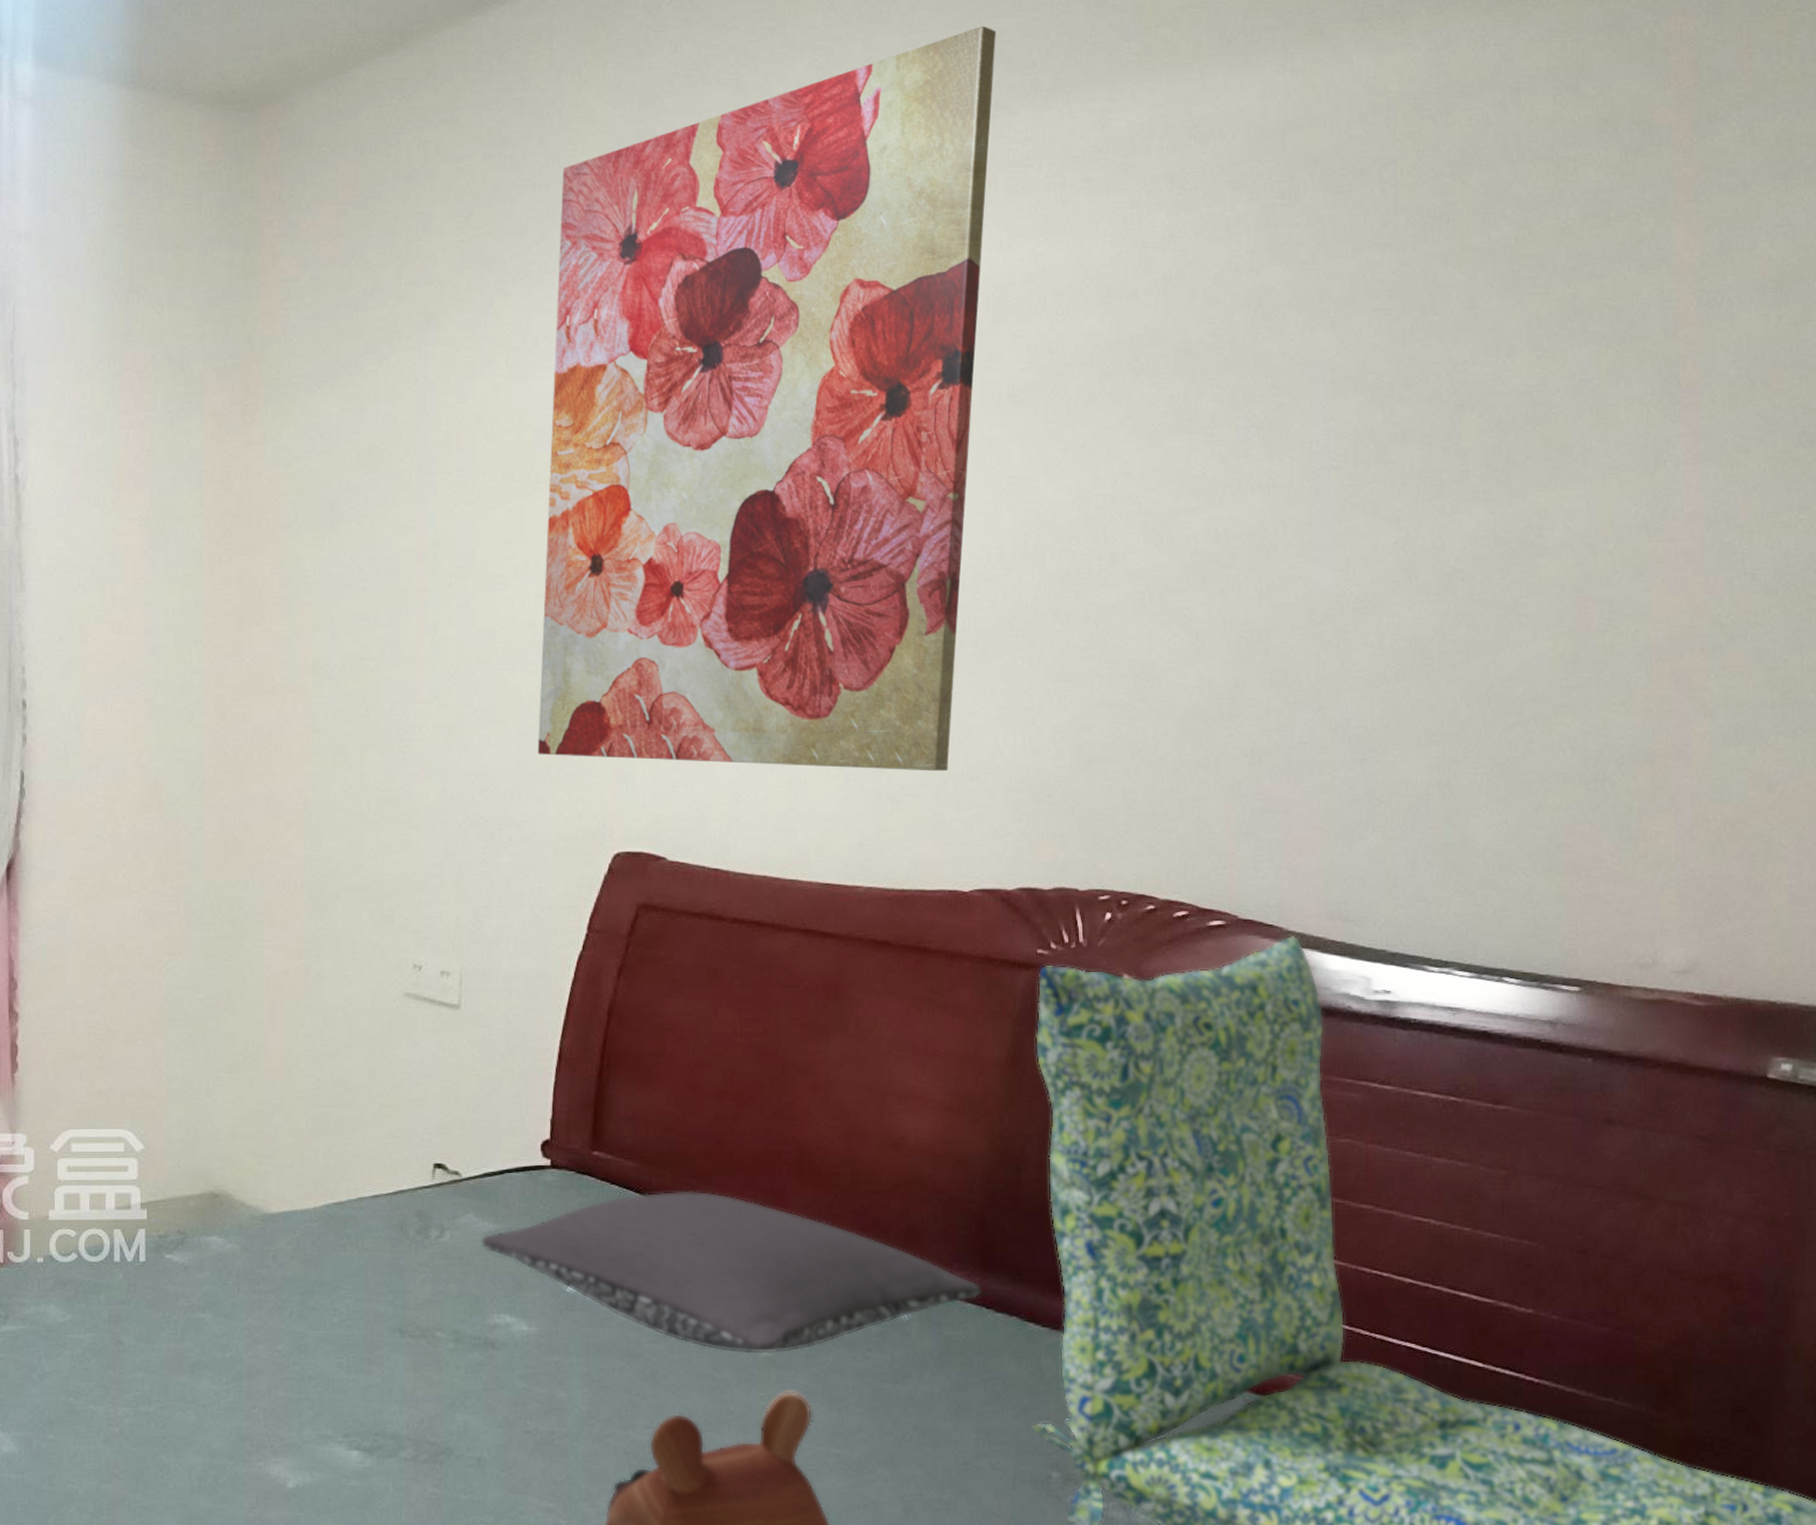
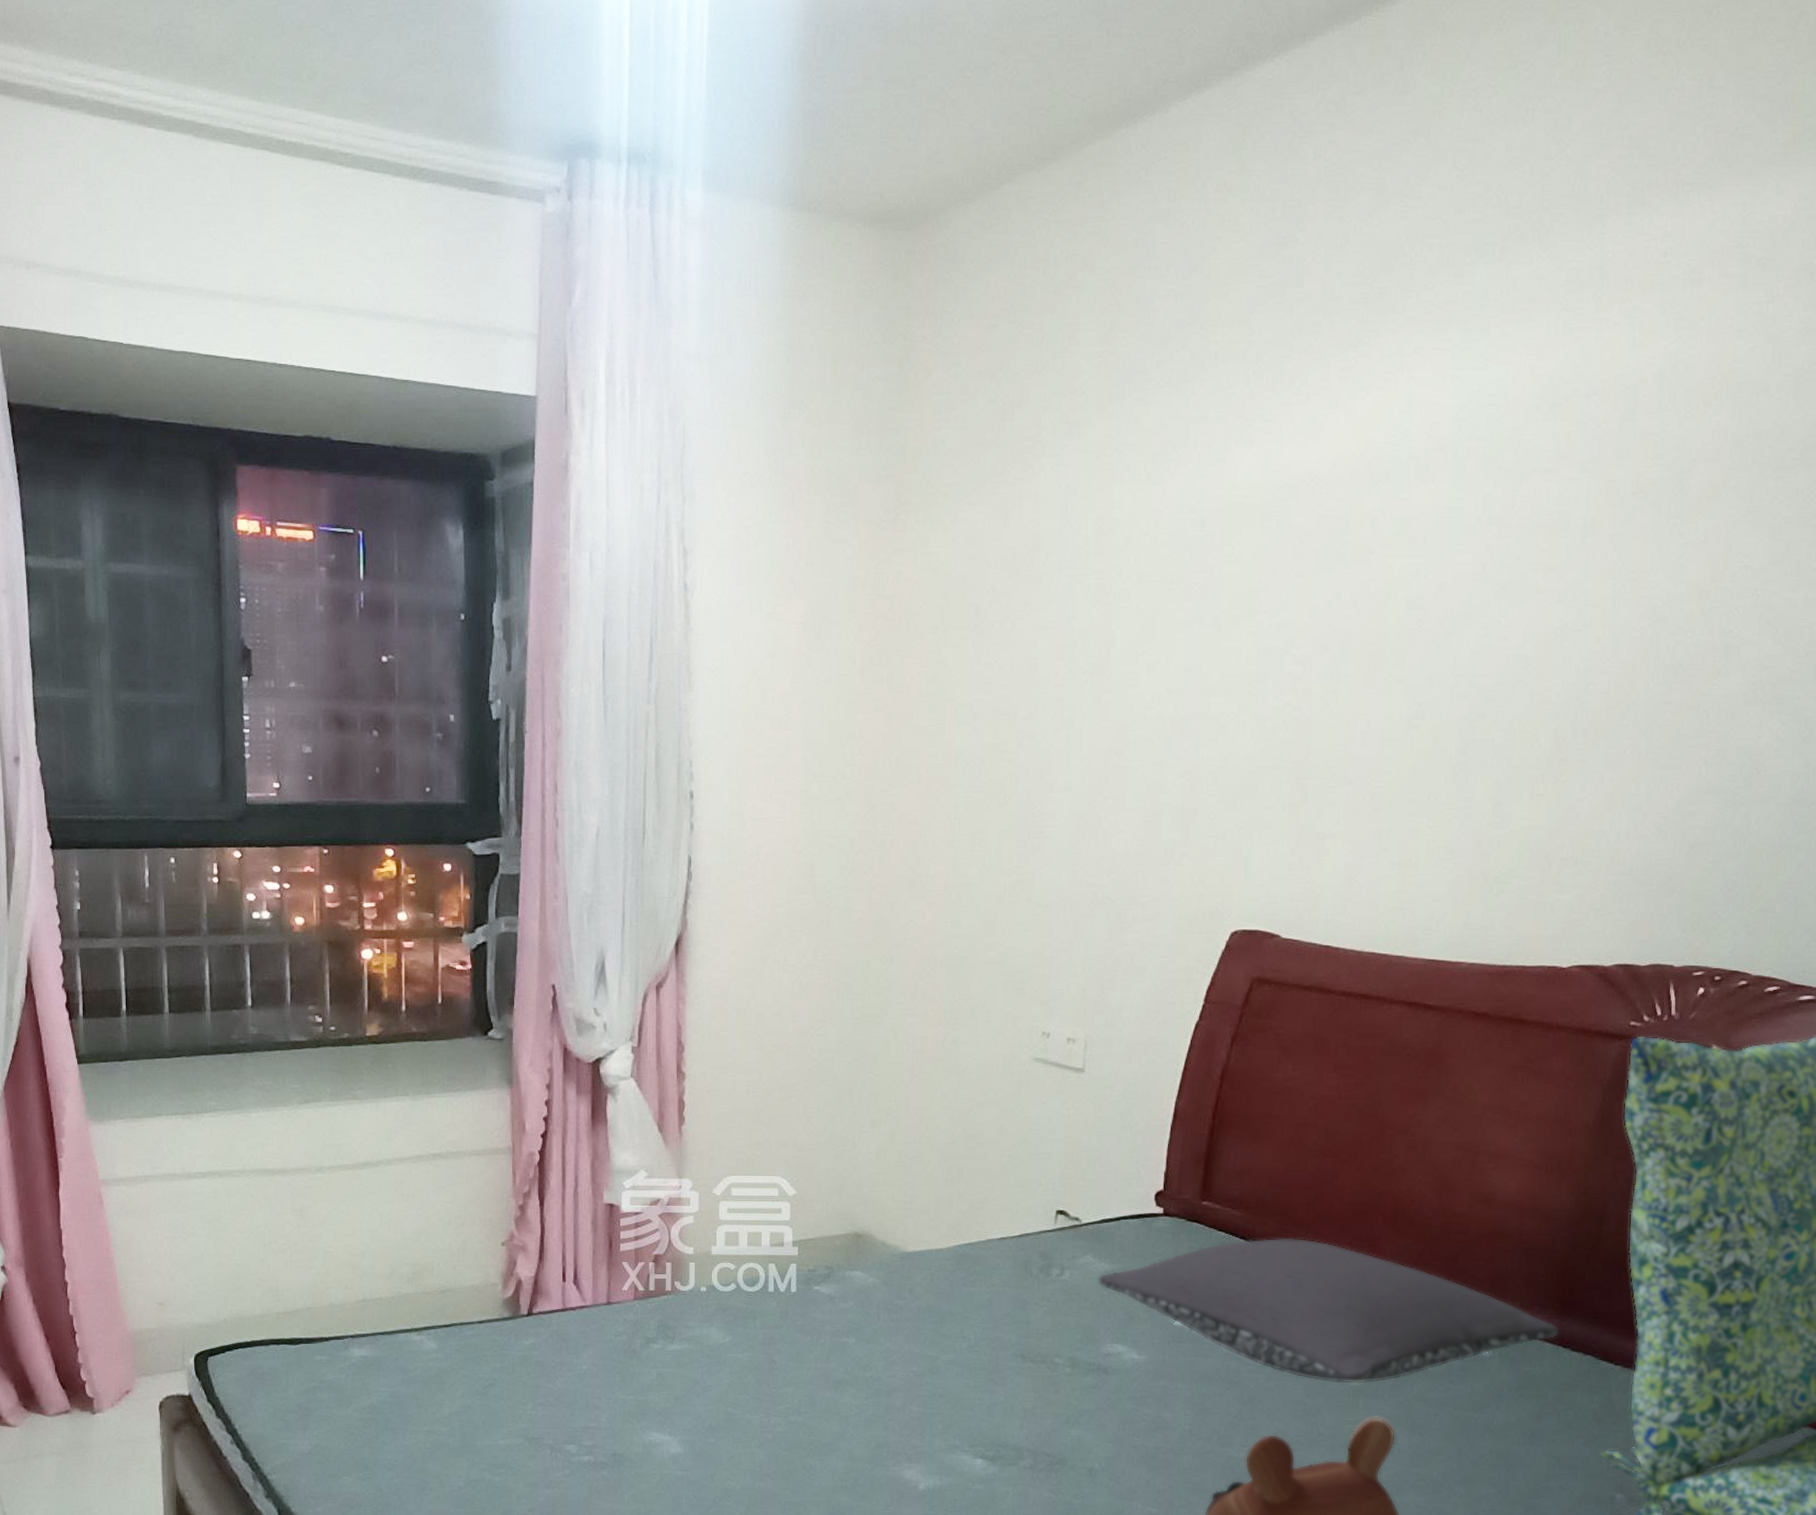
wall art: present [537,25,996,772] -> none [1162,121,1641,855]

